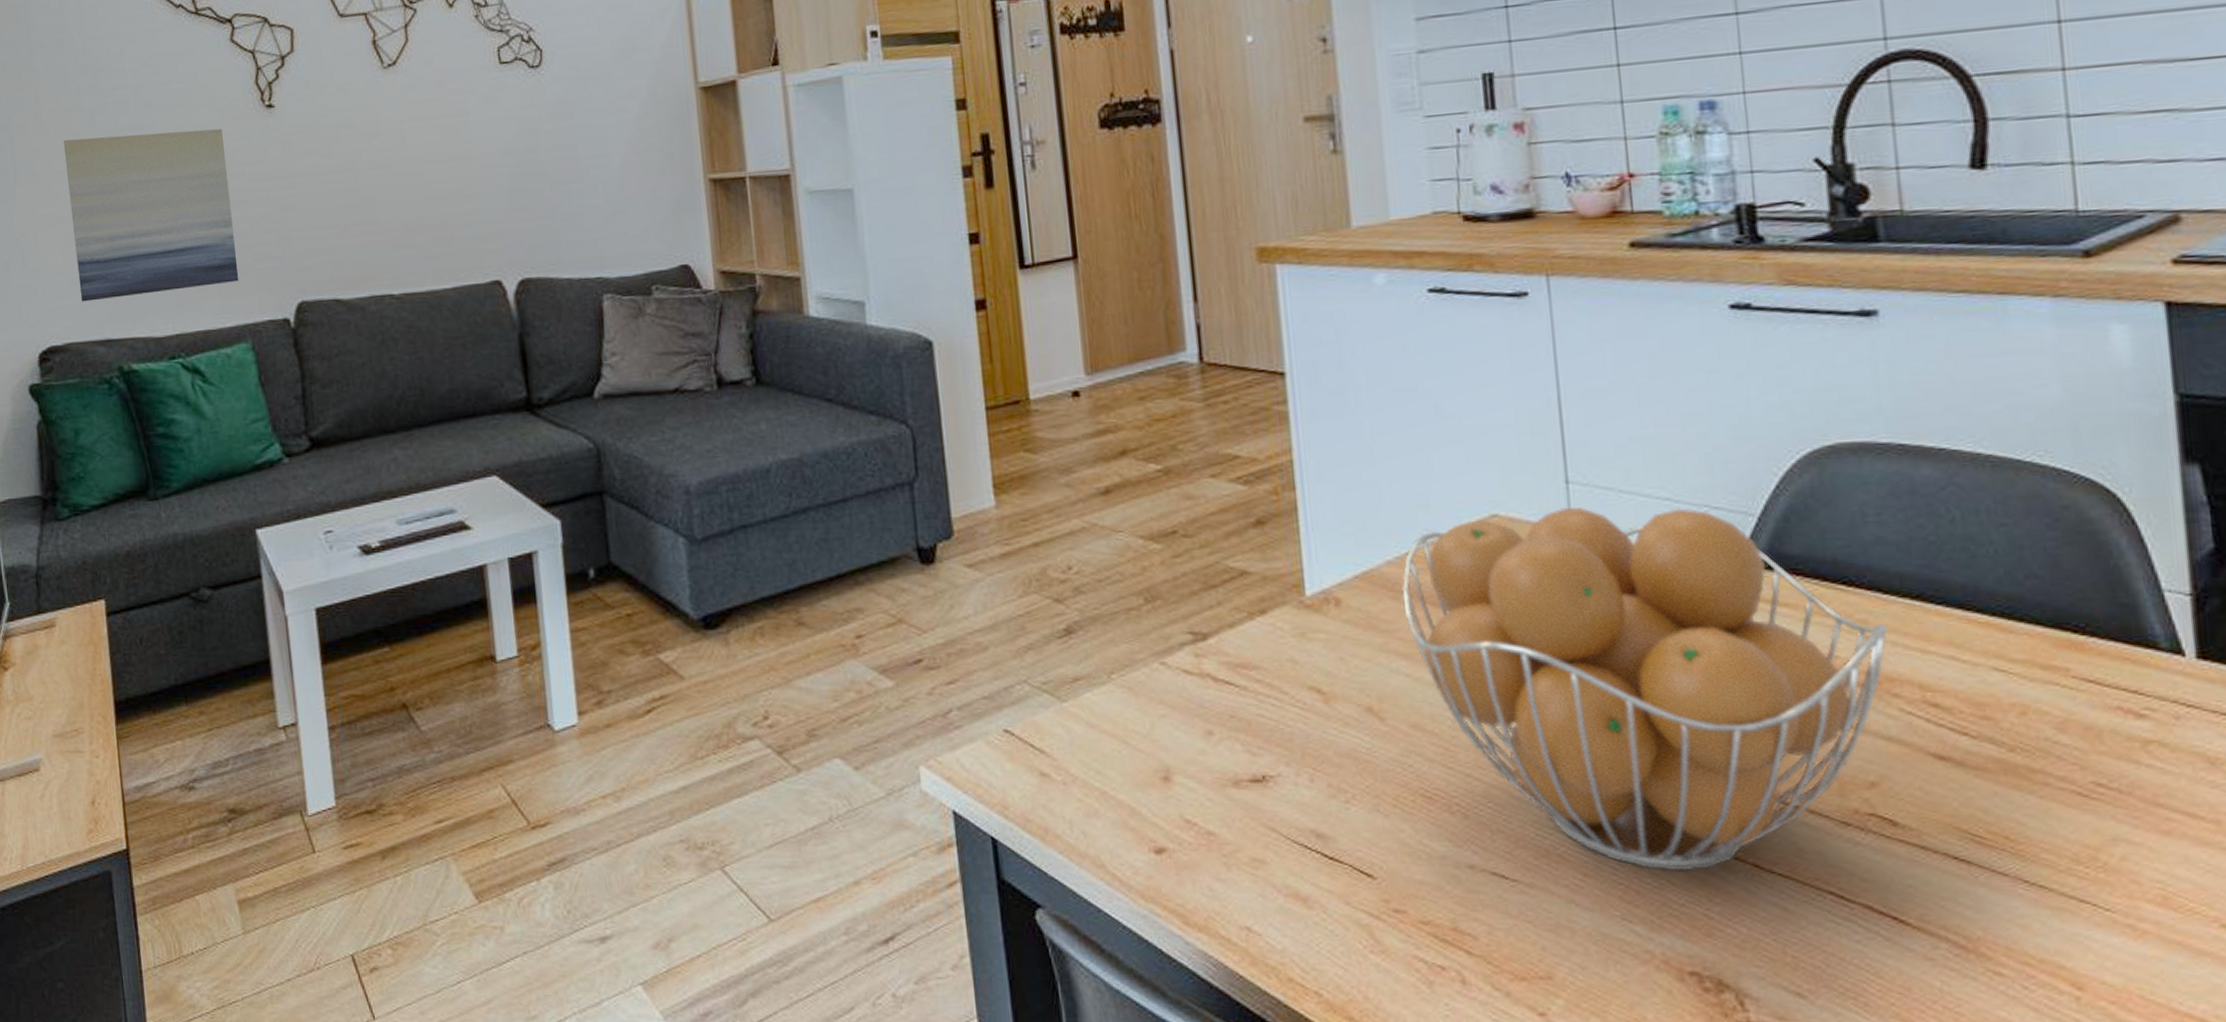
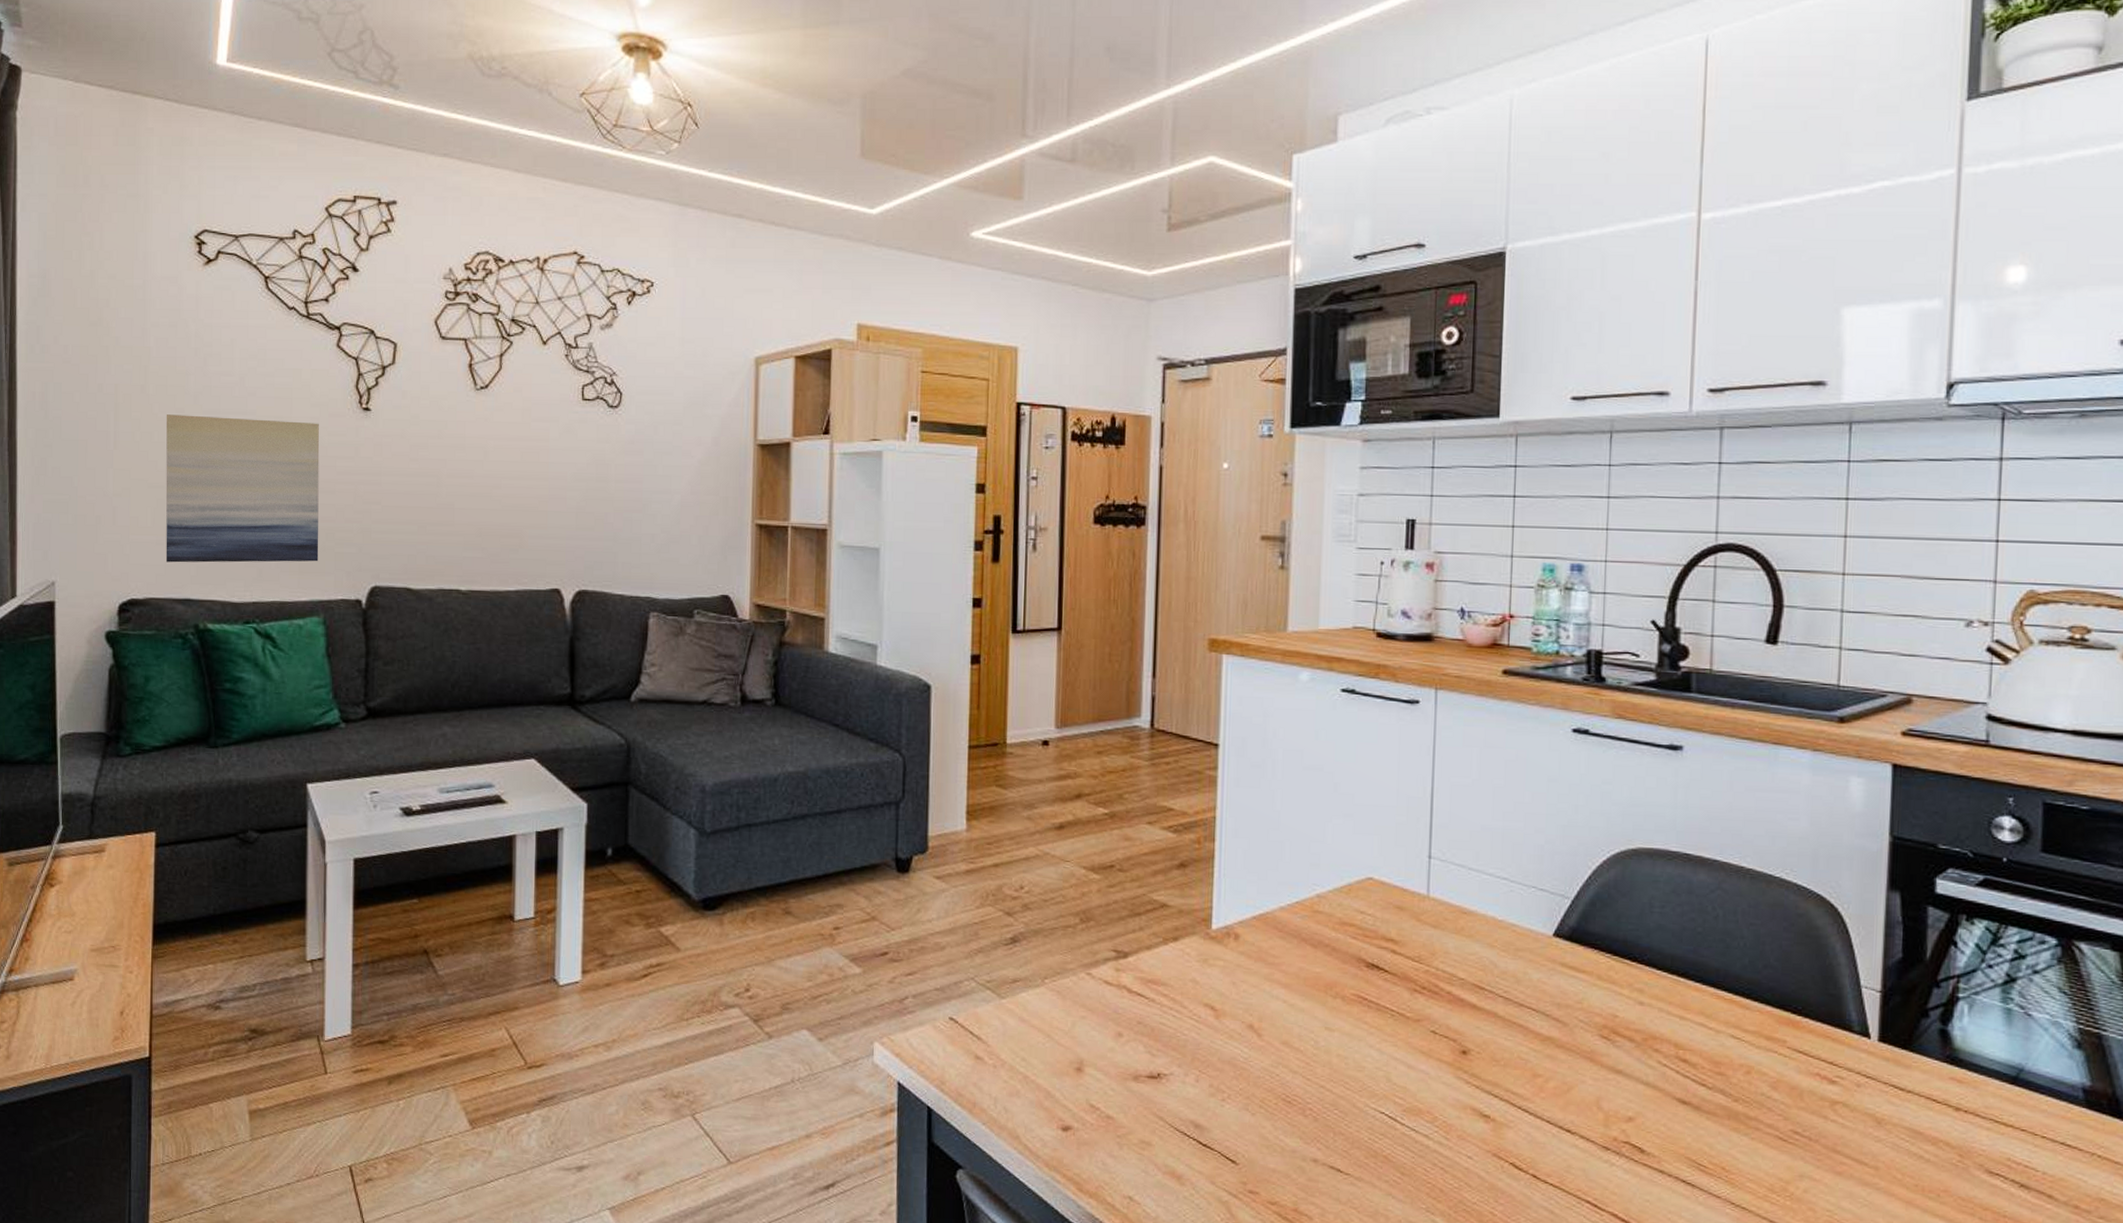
fruit basket: present [1402,507,1889,872] -> none [1288,878,1658,1177]

